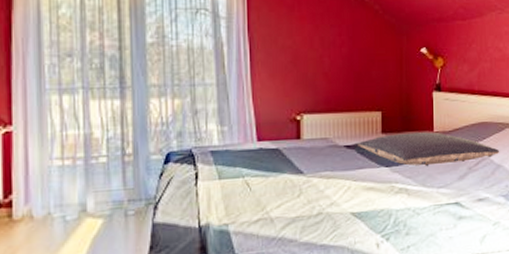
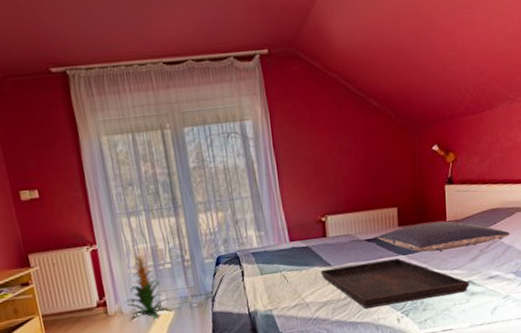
indoor plant: none [37,140,100,231] -> present [124,253,172,322]
serving tray: none [290,171,457,229] -> present [320,258,469,308]

